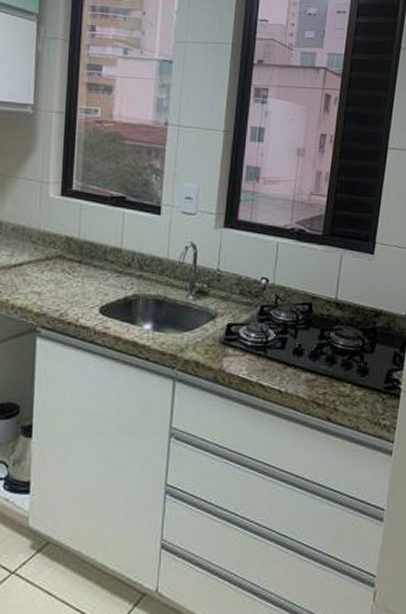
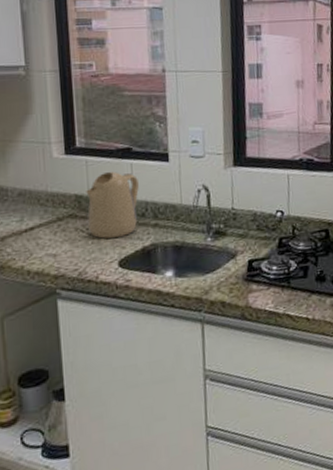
kettle: none [75,217,128,285] -> present [86,171,139,239]

